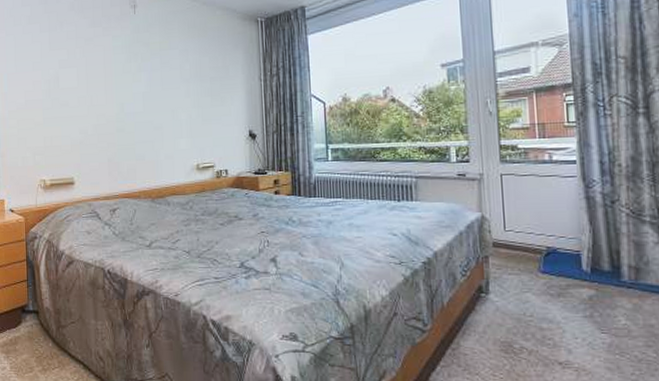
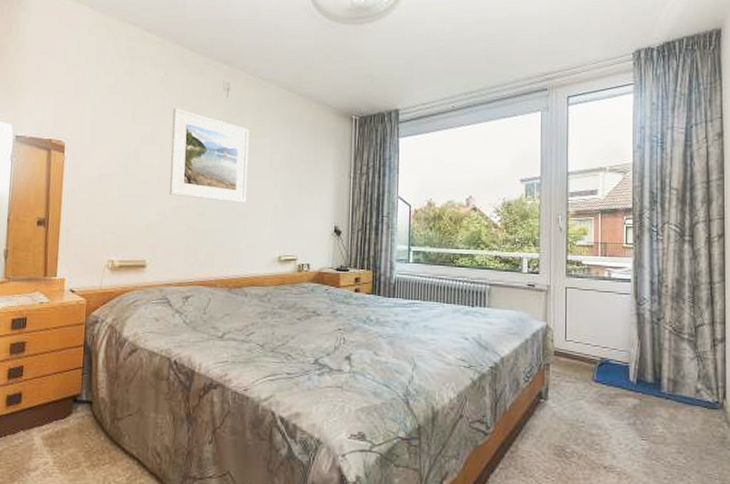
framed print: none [85,30,161,116] -> present [169,107,249,203]

